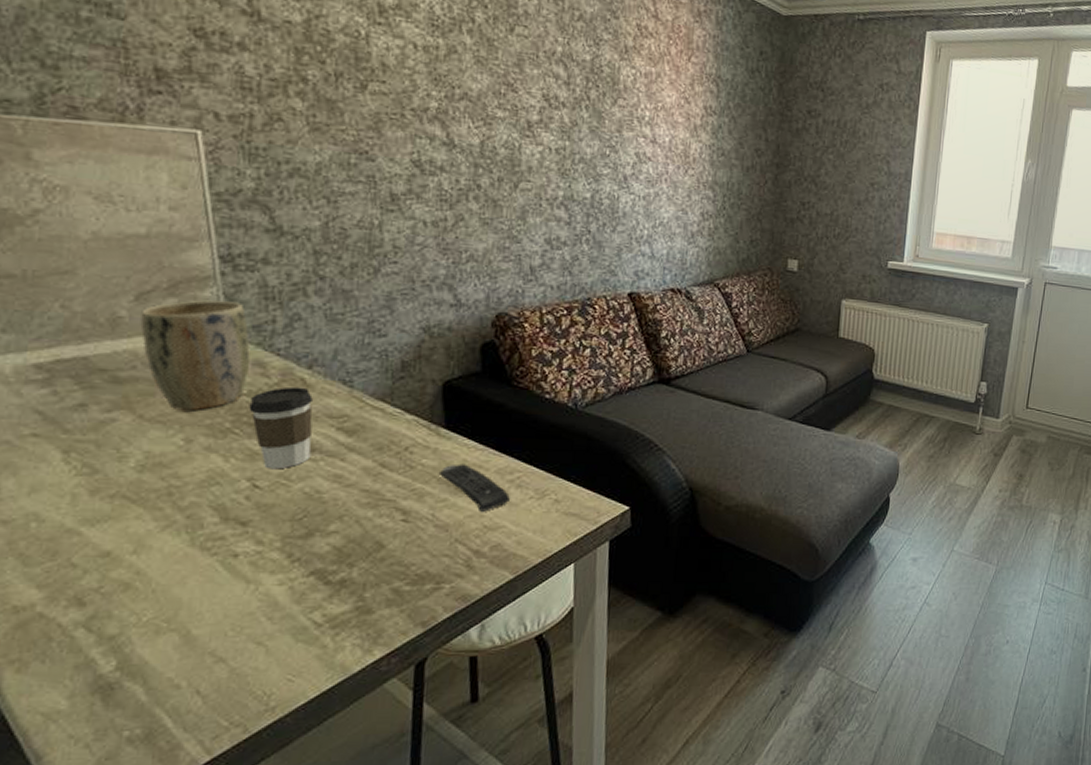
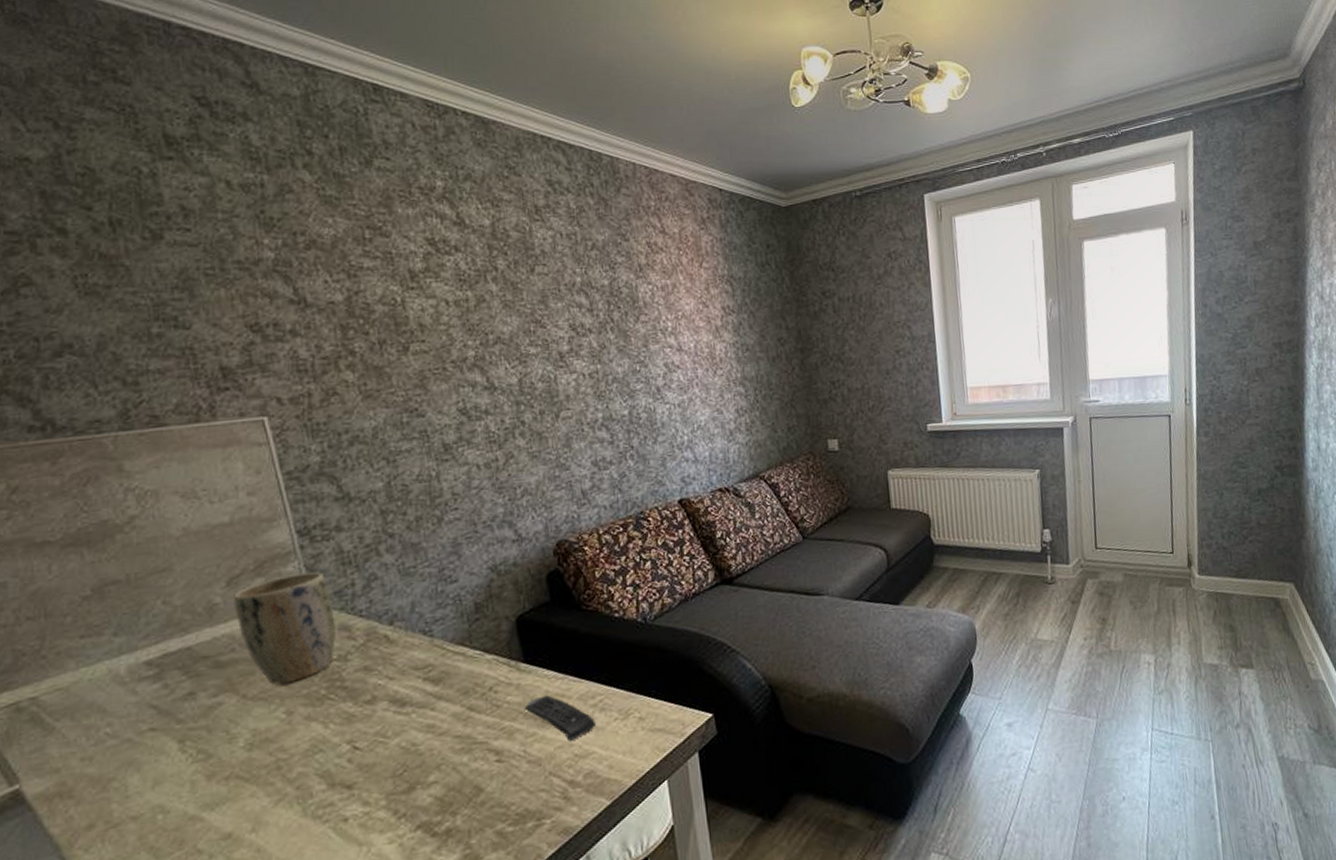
coffee cup: present [248,386,313,470] -> none [340,643,403,729]

